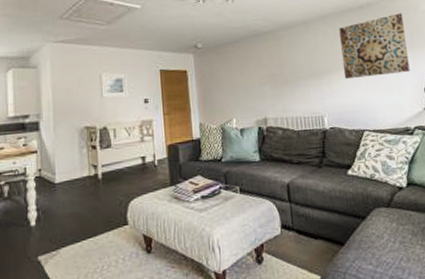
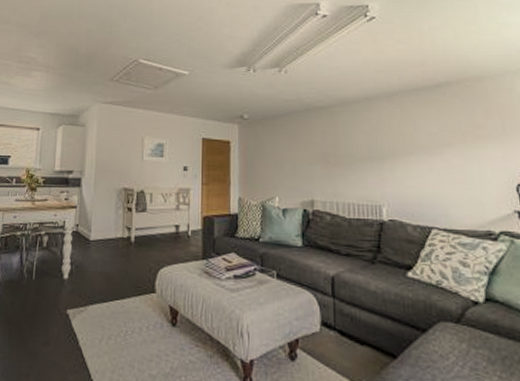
wall art: present [339,13,410,80] -> none [408,95,498,167]

